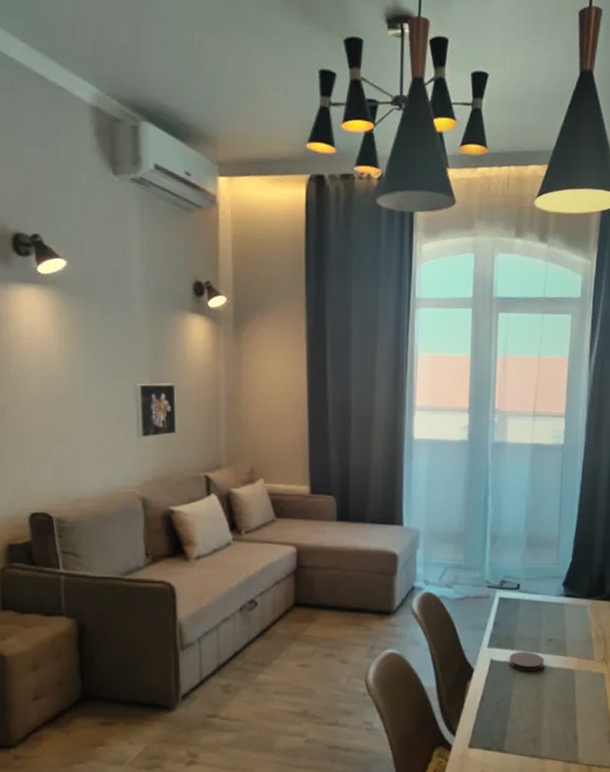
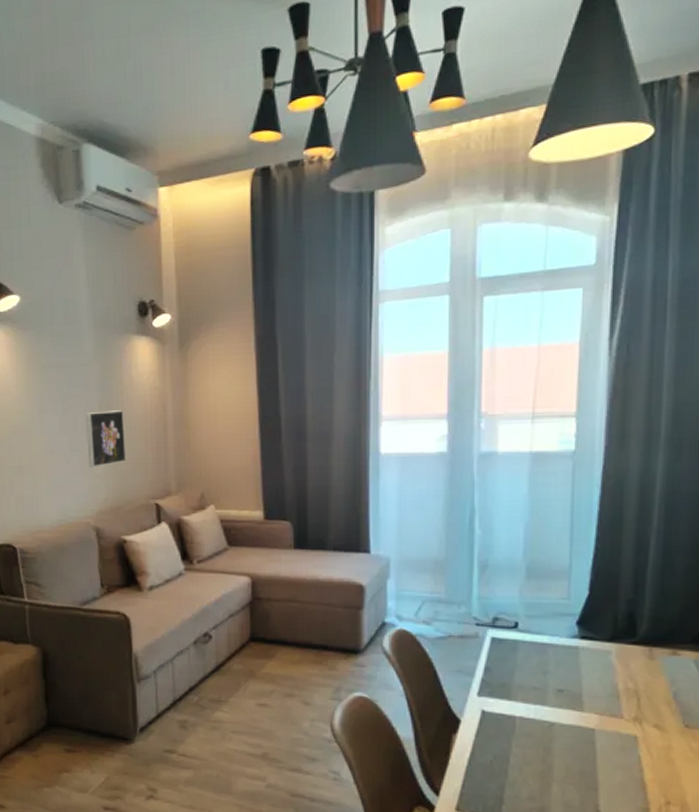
coaster: present [509,652,545,671] -> none [506,703,554,727]

